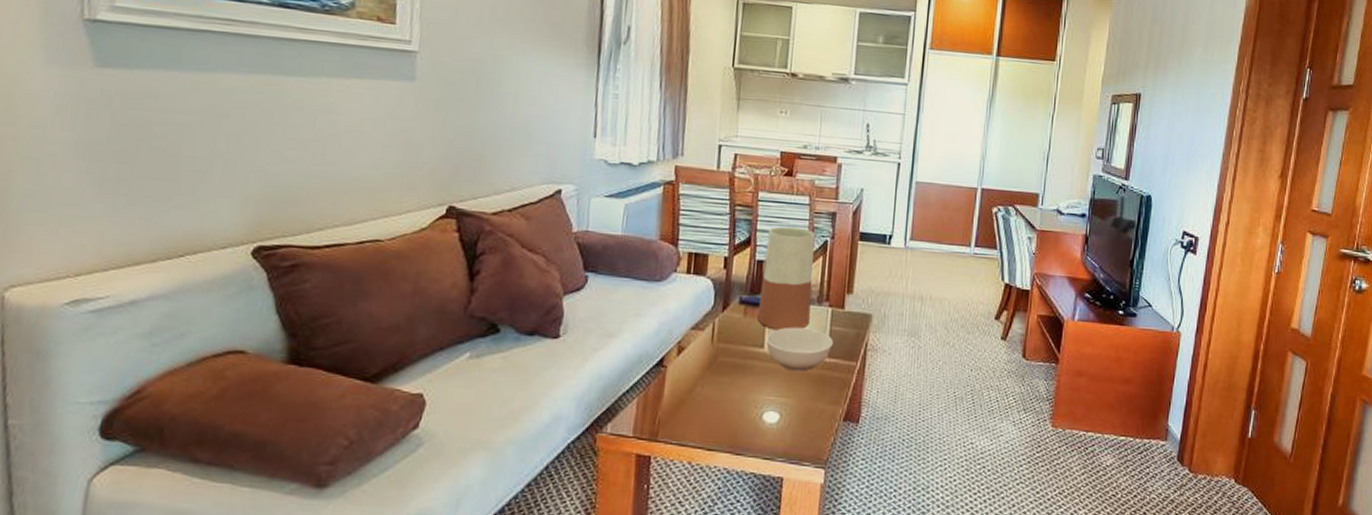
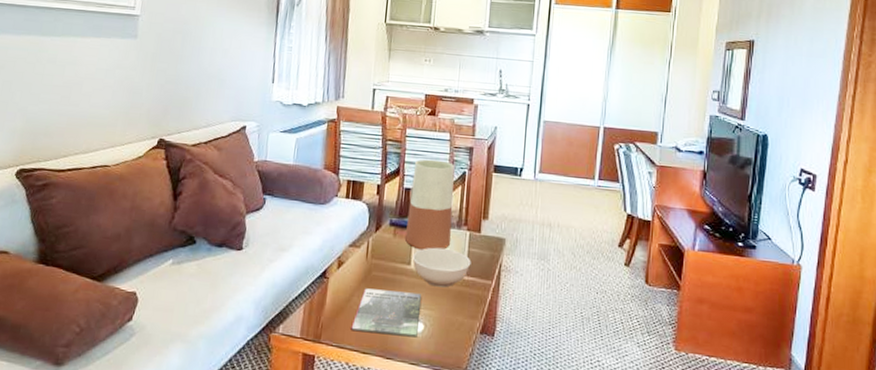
magazine: none [694,376,776,429] -> present [351,288,421,338]

